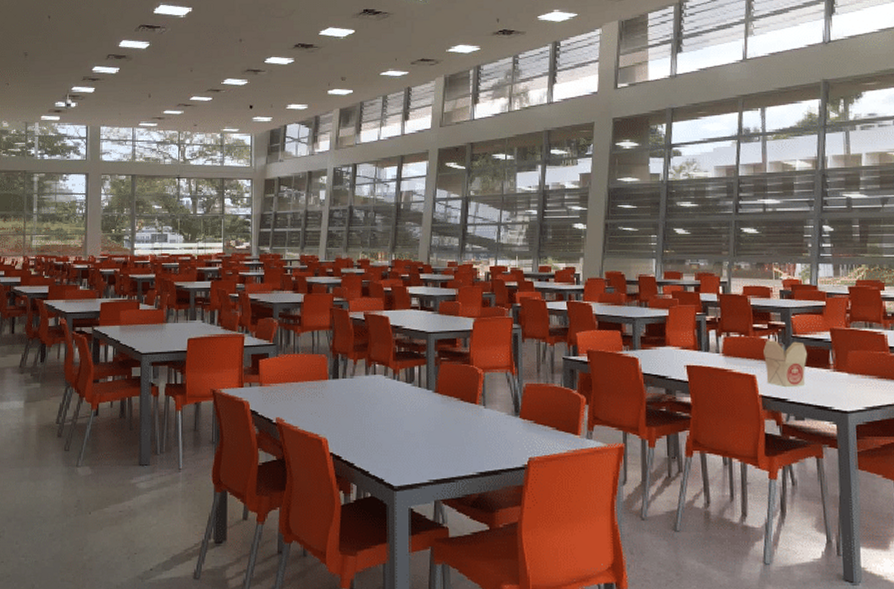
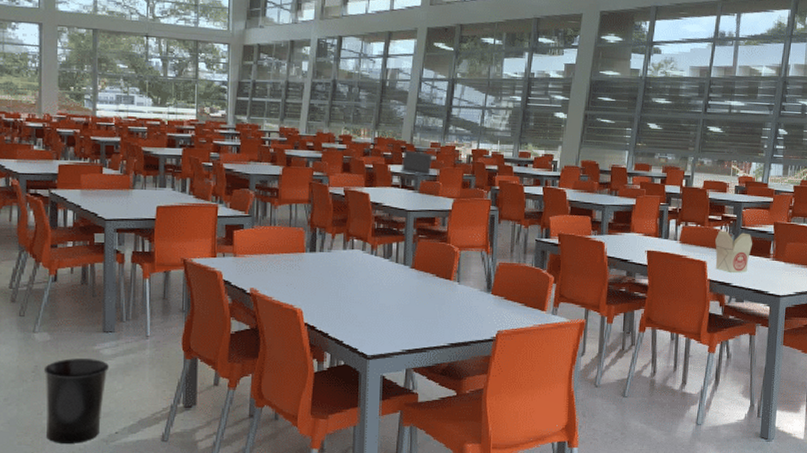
waste bin: none [85,493,145,580] -> present [43,358,110,443]
laptop: none [419,271,450,296] -> present [400,150,433,176]

